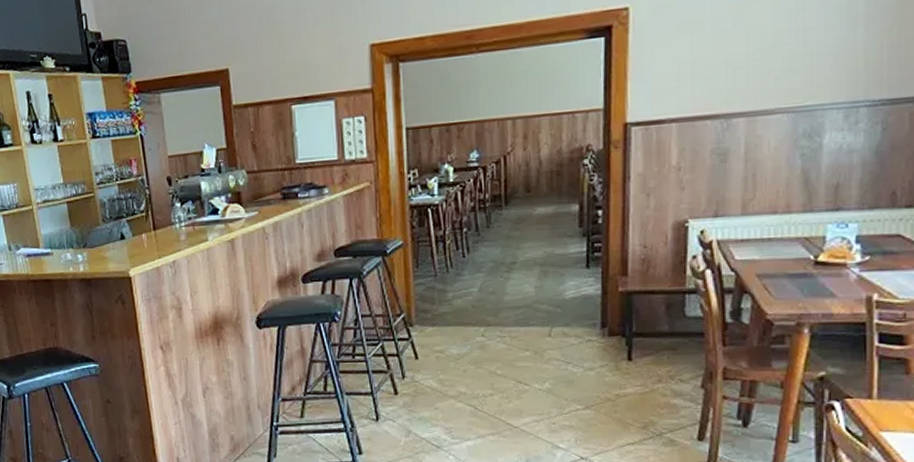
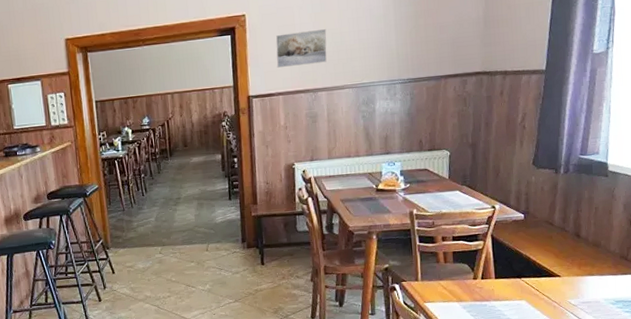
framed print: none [671,27,753,83] -> present [276,29,327,68]

